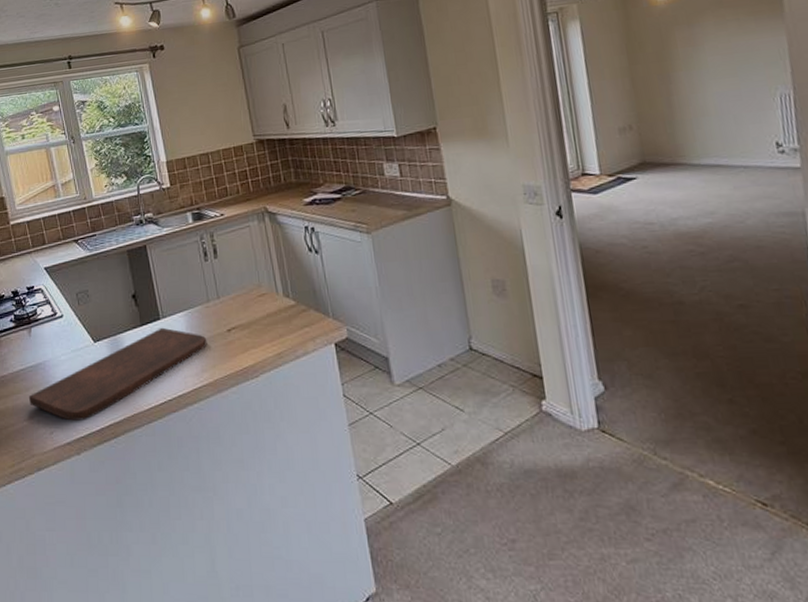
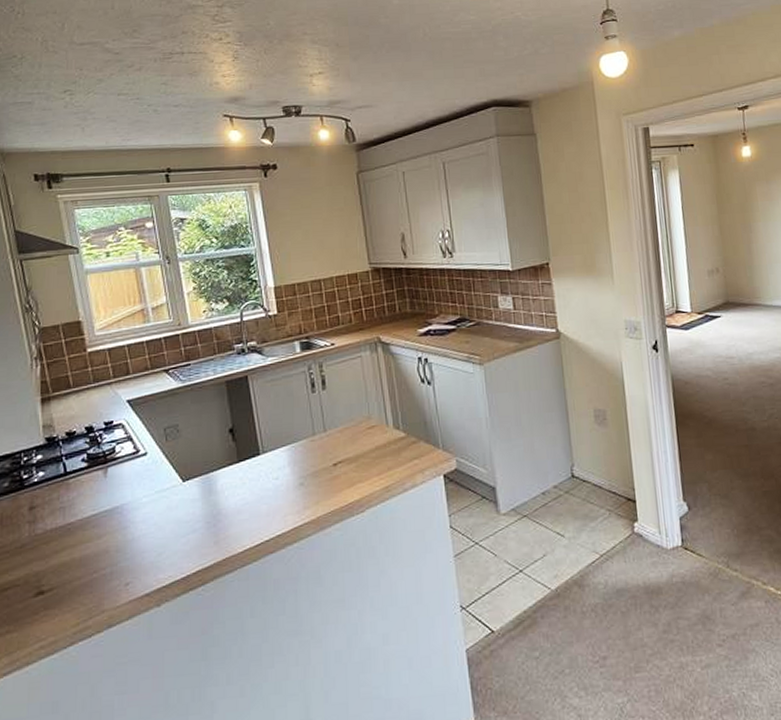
cutting board: present [28,327,208,421] -> none [100,463,311,570]

